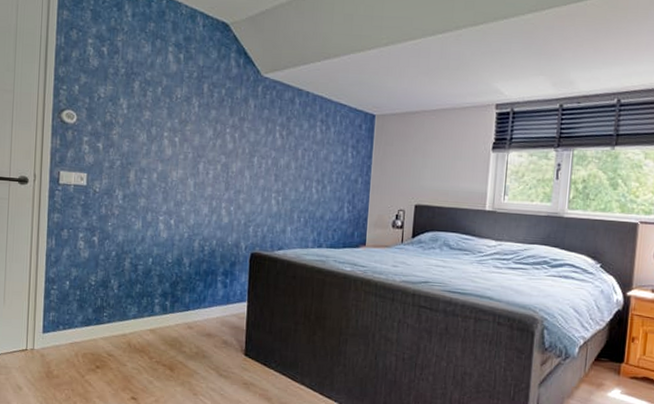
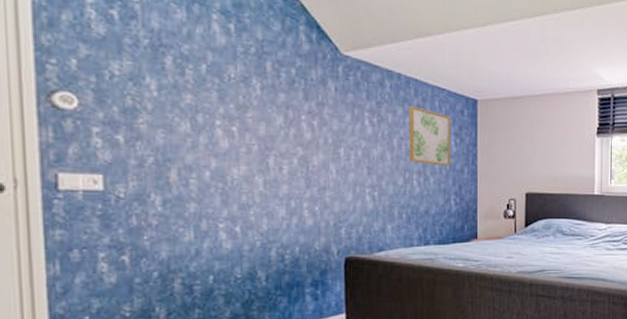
wall art: none [310,120,350,176] -> present [409,105,451,166]

